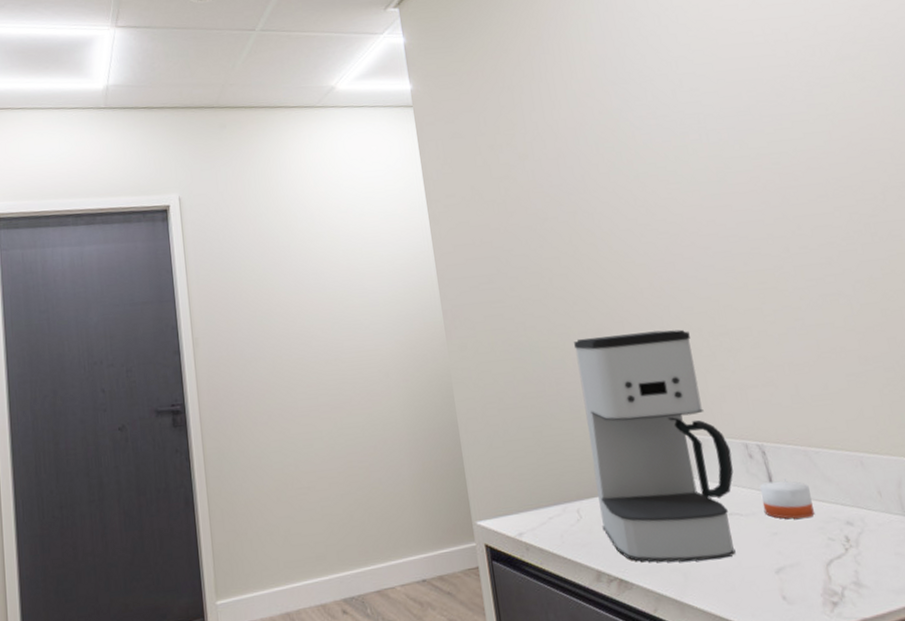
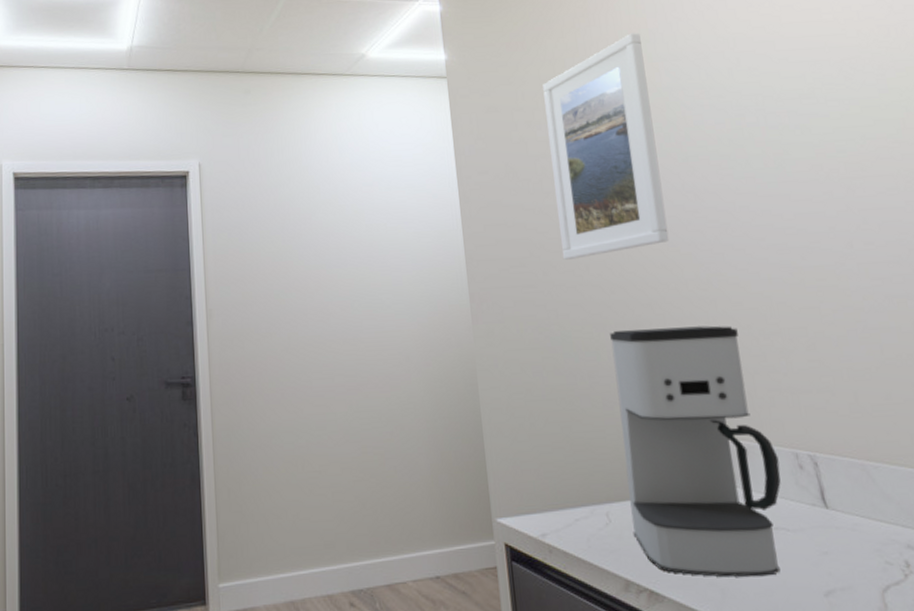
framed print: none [503,59,625,275] -> present [543,33,669,260]
candle: present [759,480,815,519] -> none [809,495,871,538]

